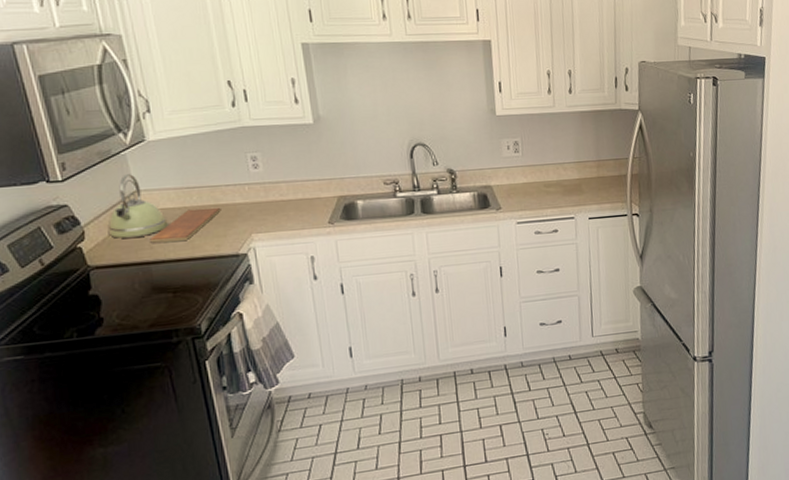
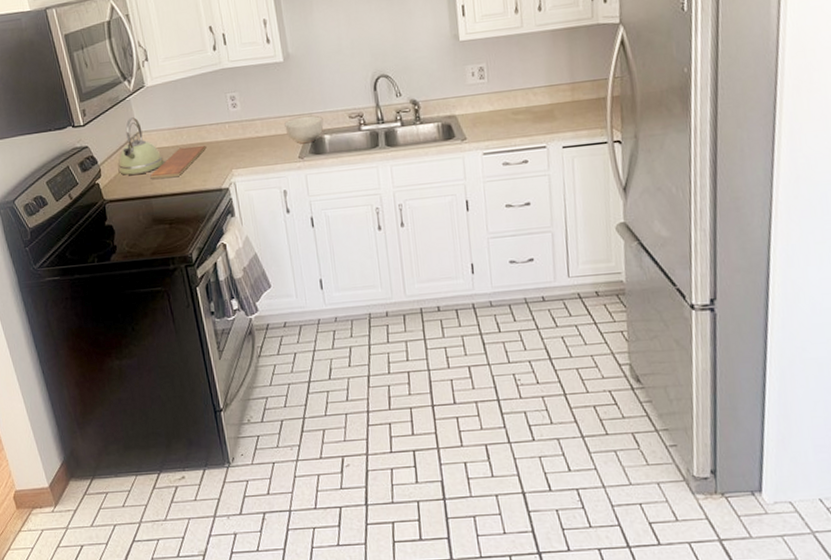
bowl: none [313,180,357,209] -> present [284,115,324,144]

